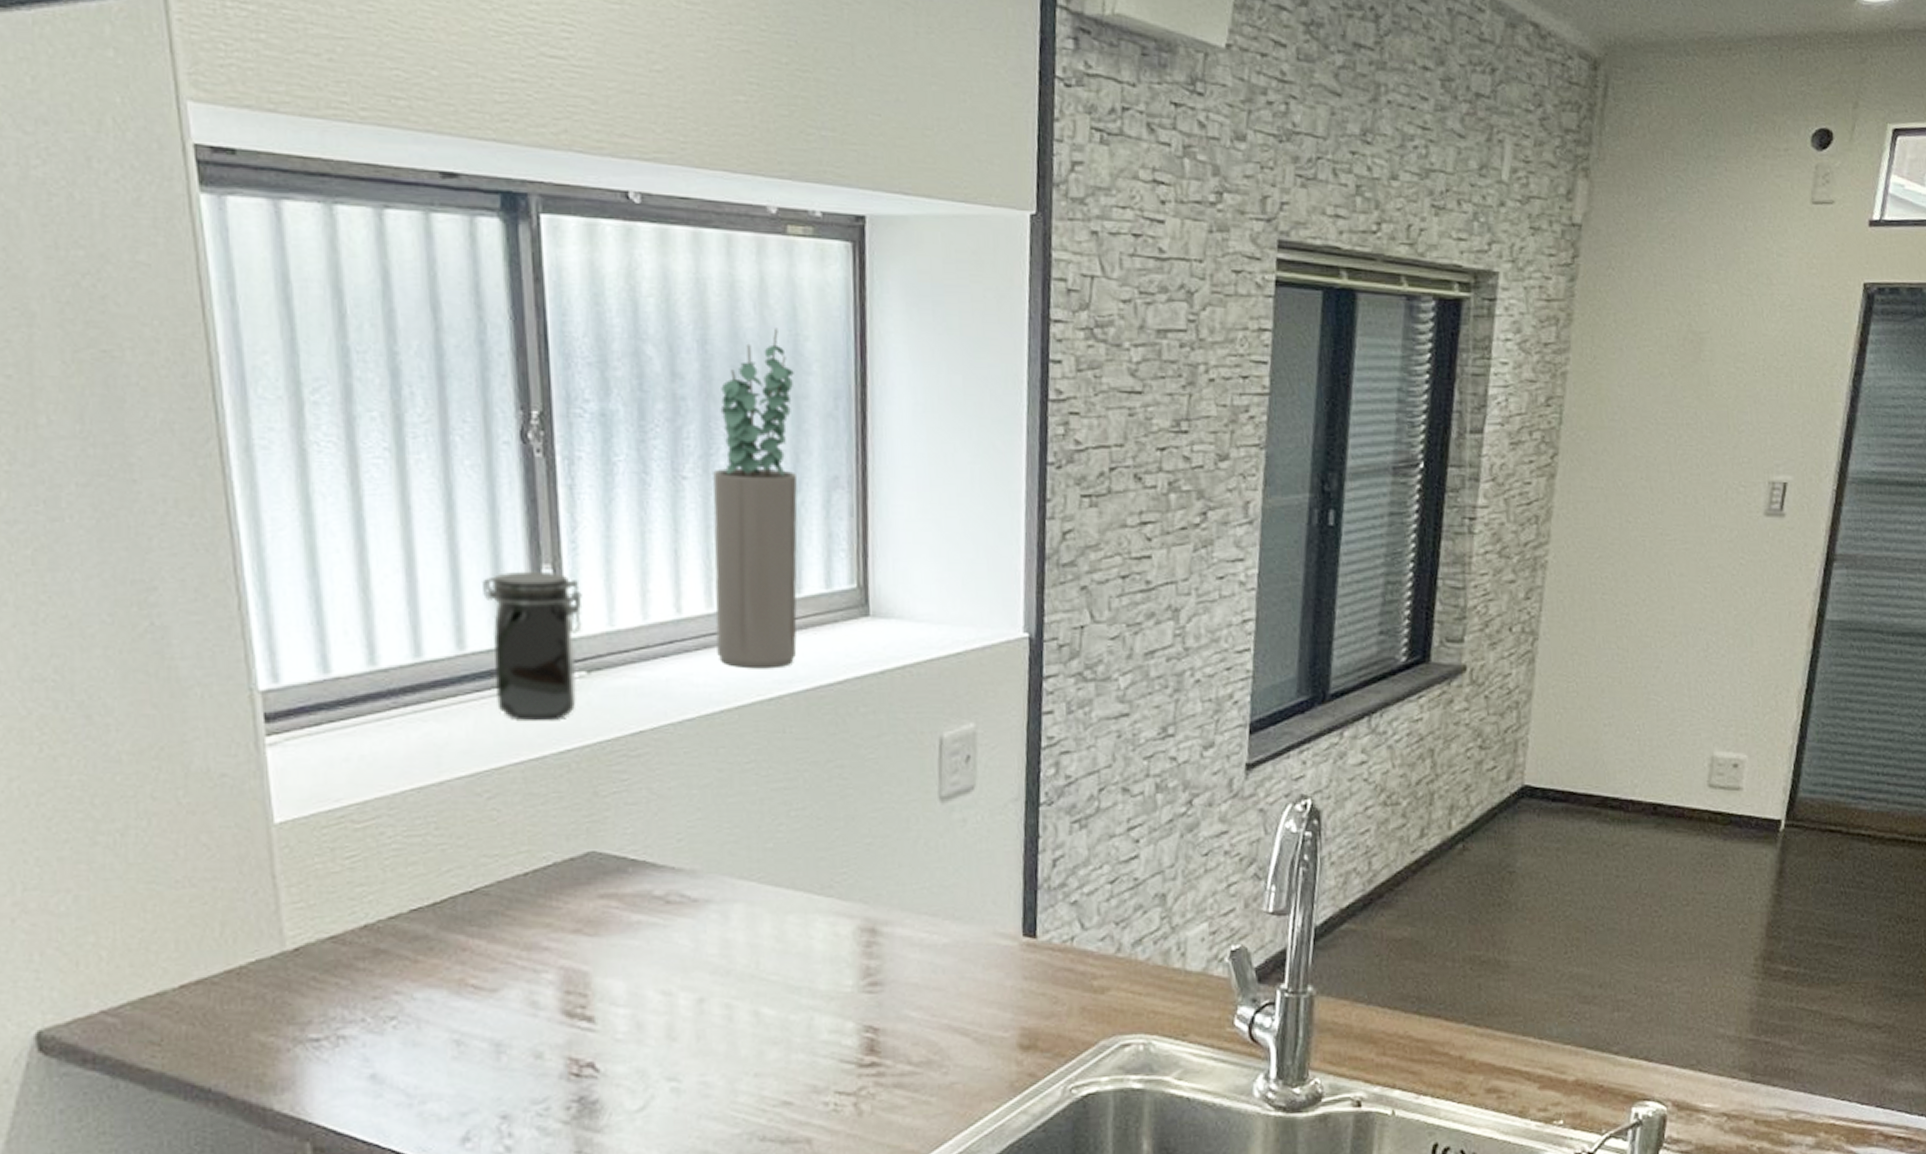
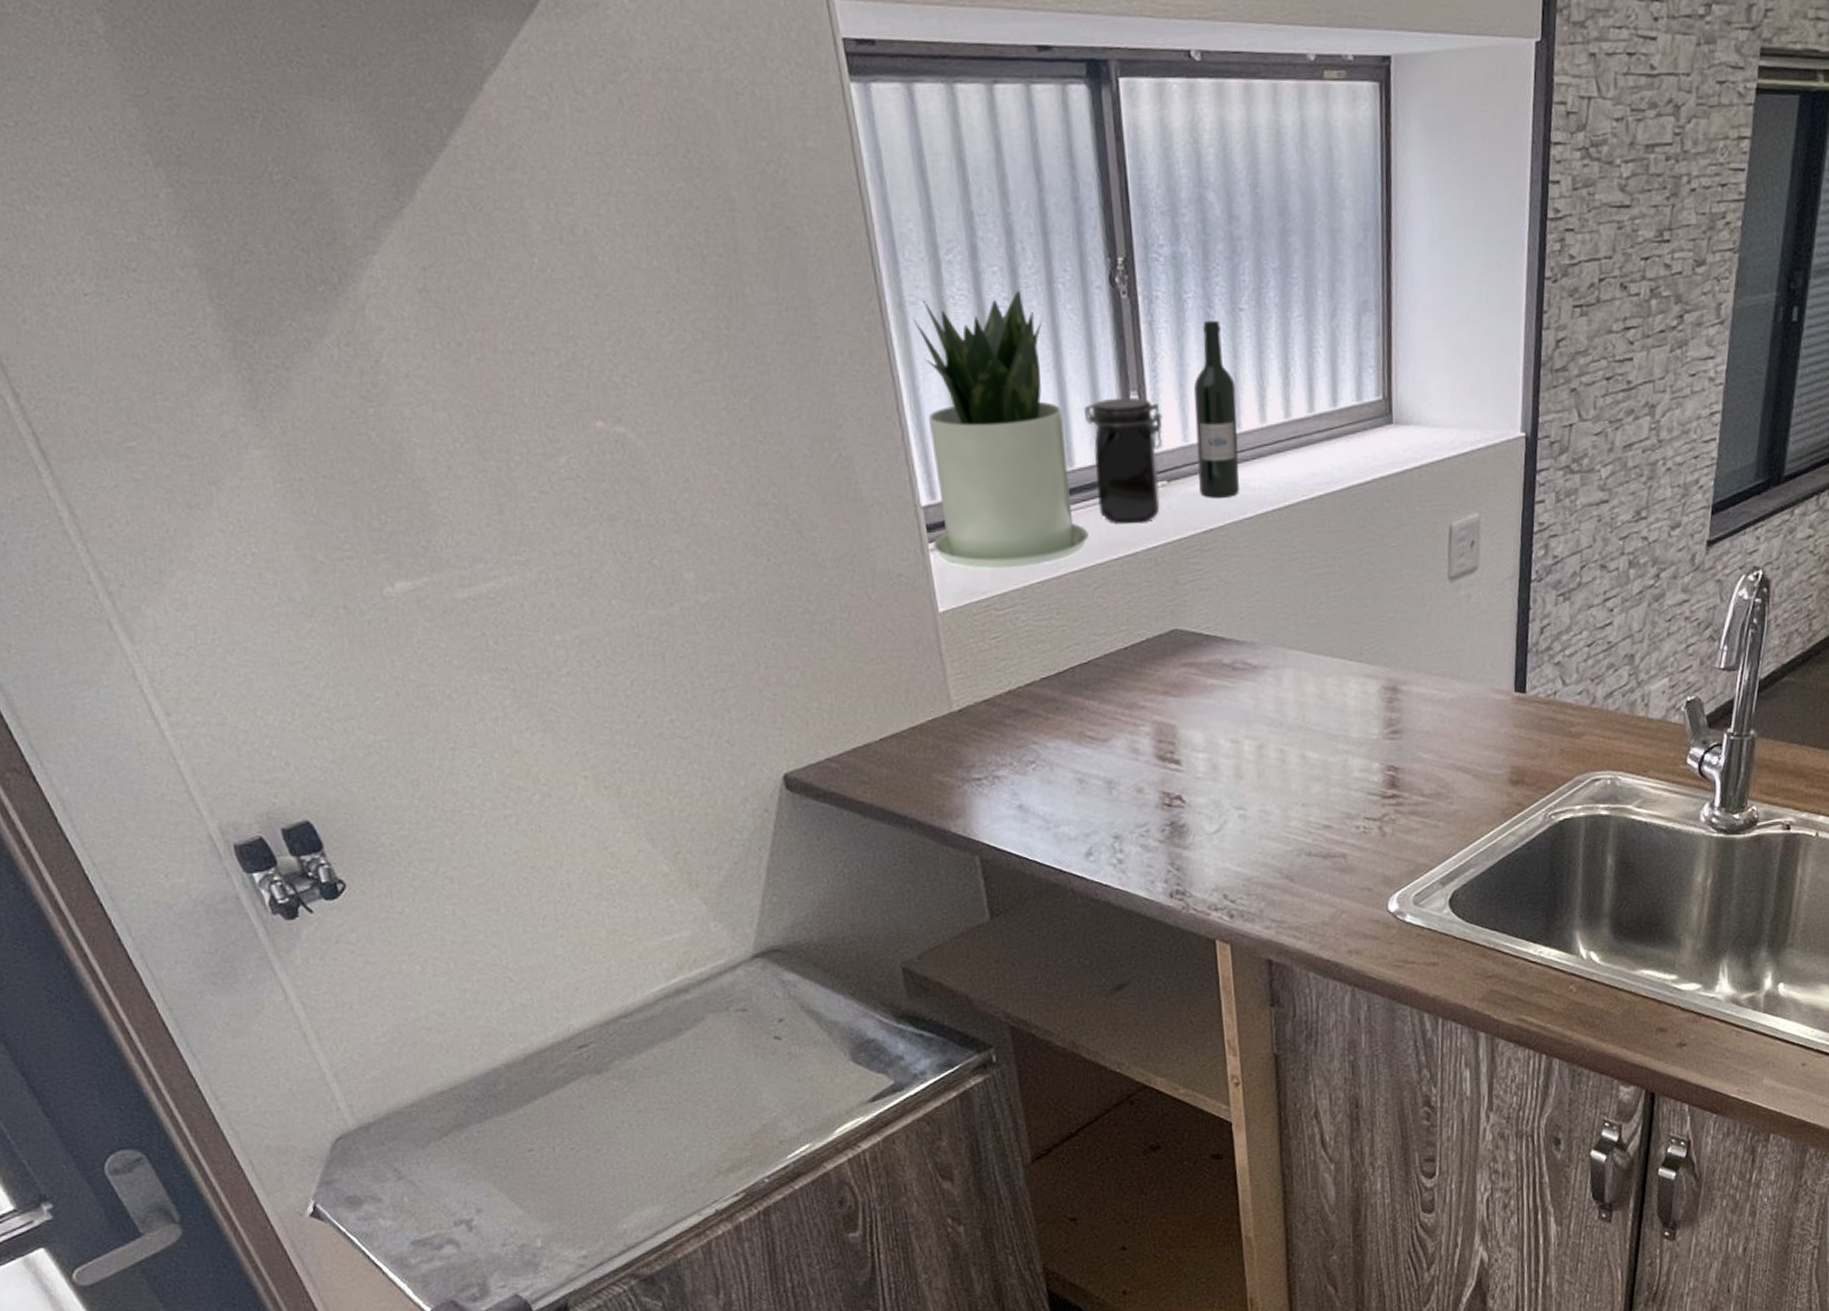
planter: none [263,441,482,771] -> present [913,291,1089,569]
wine bottle: none [623,487,679,694] -> present [1193,320,1240,498]
vase: present [713,328,798,667] -> none [1264,168,1334,473]

